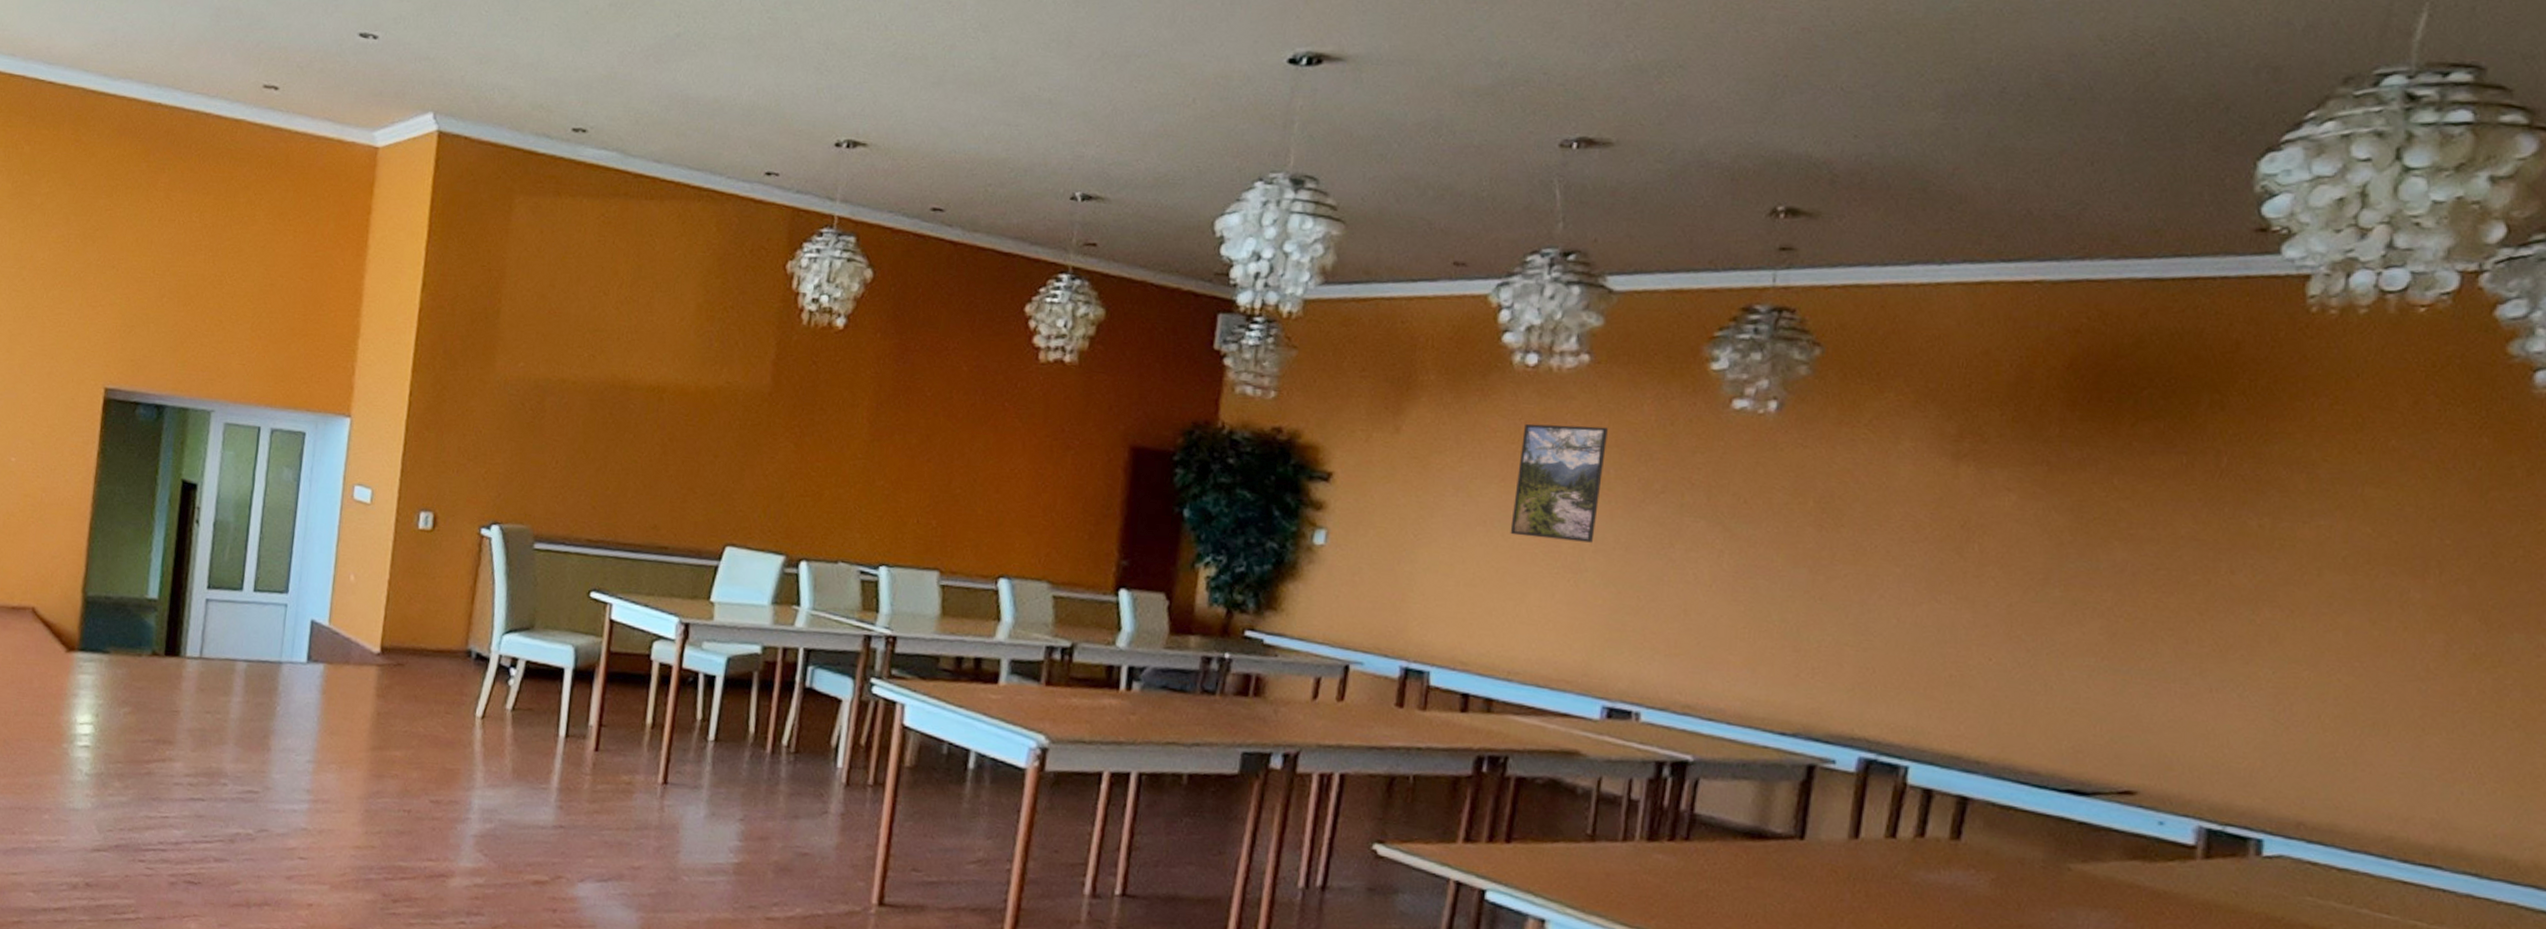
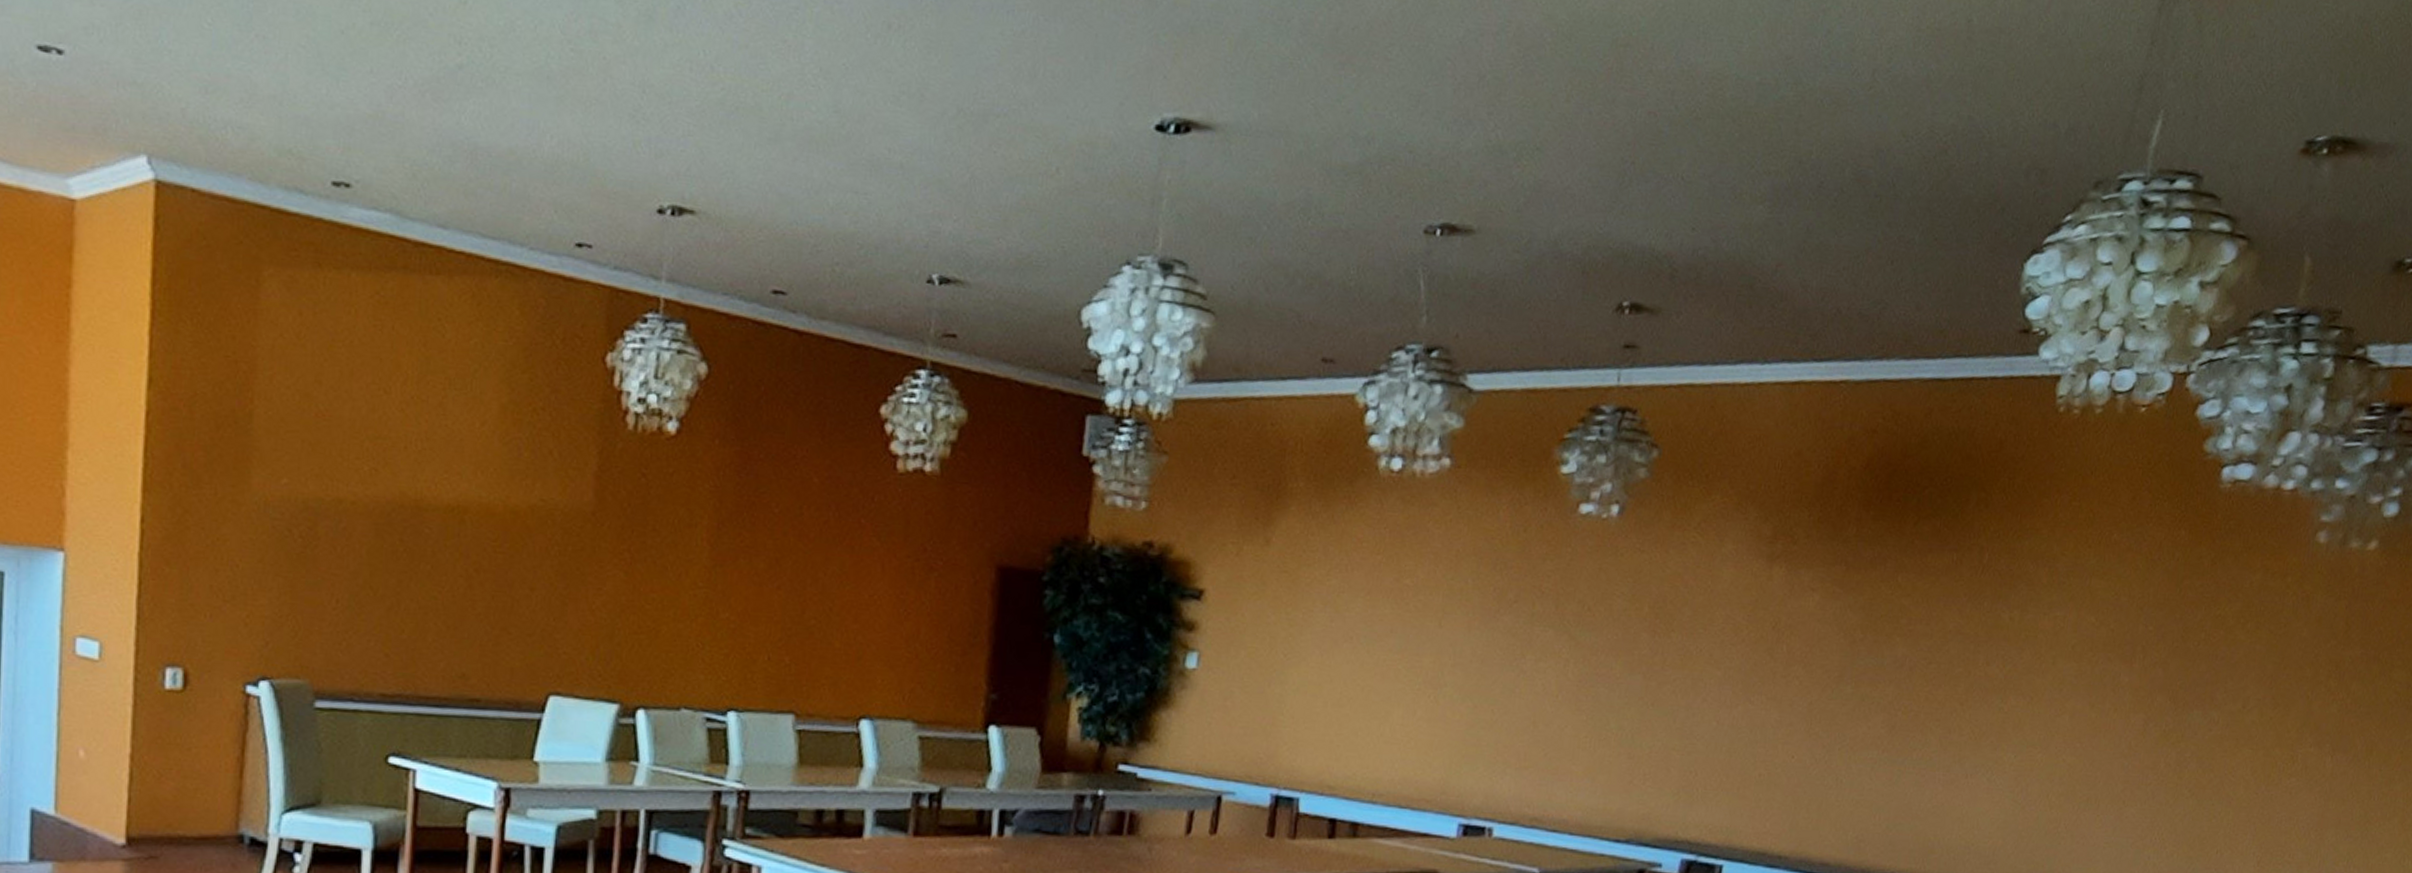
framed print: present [1510,423,1608,543] -> none [1375,532,1467,656]

